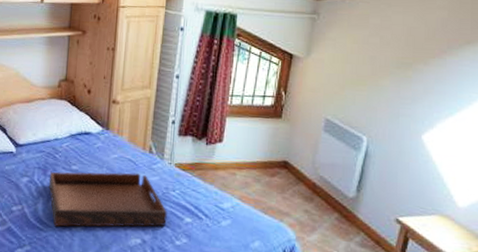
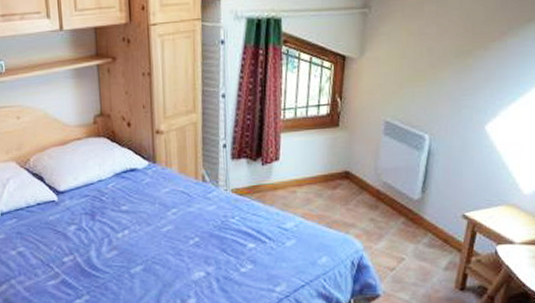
serving tray: present [48,172,167,227] -> none [98,205,229,271]

